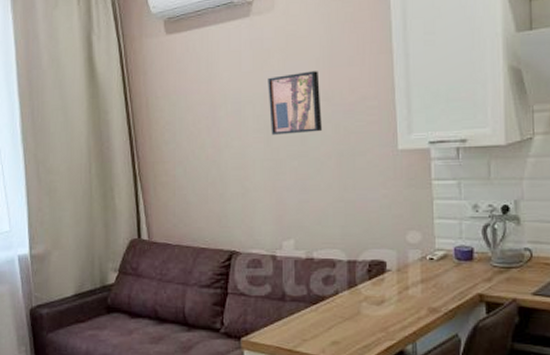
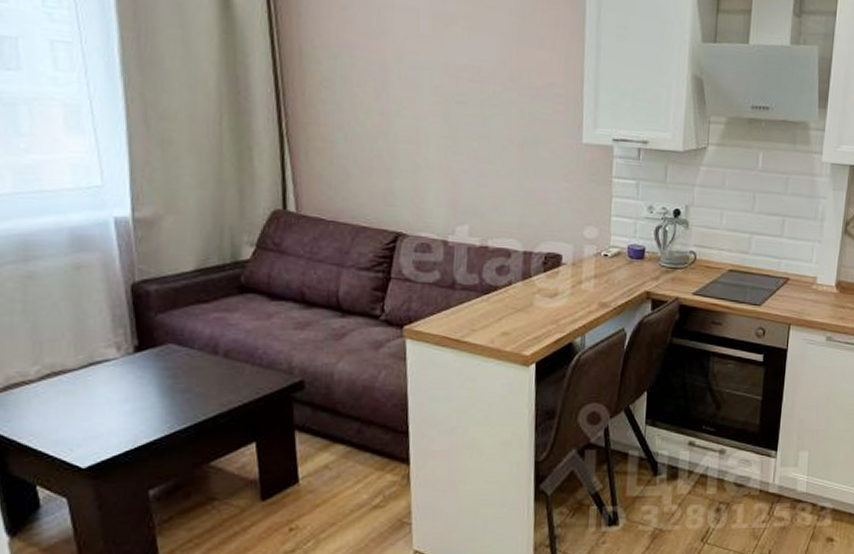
wall art: present [268,71,322,135] -> none [448,45,507,114]

